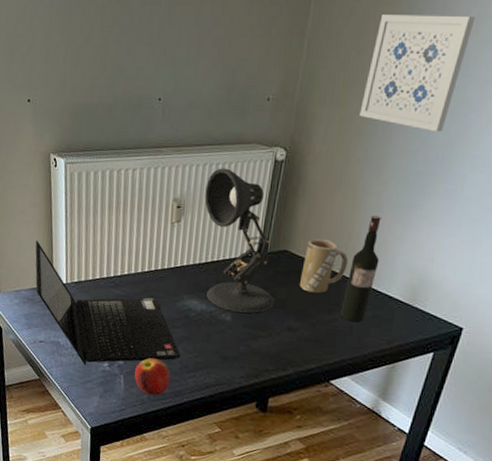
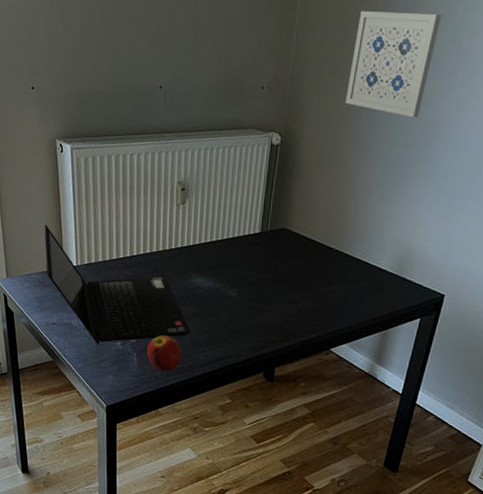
desk lamp: present [204,168,275,313] -> none [207,152,277,289]
mug: present [300,238,348,293] -> none [299,216,341,268]
wine bottle: present [340,215,381,321] -> none [336,194,369,292]

